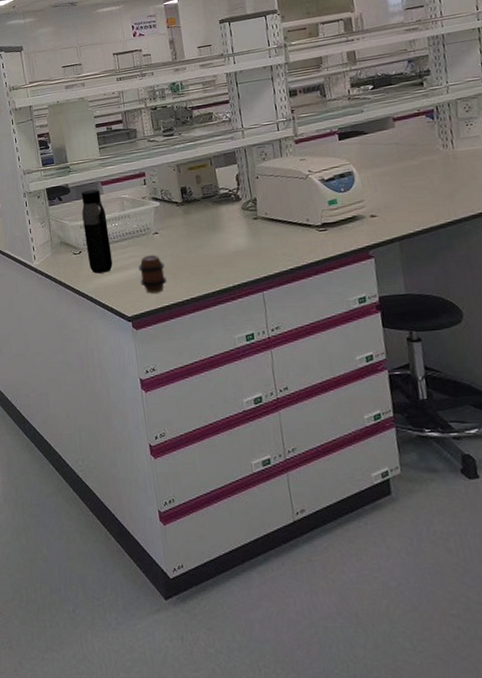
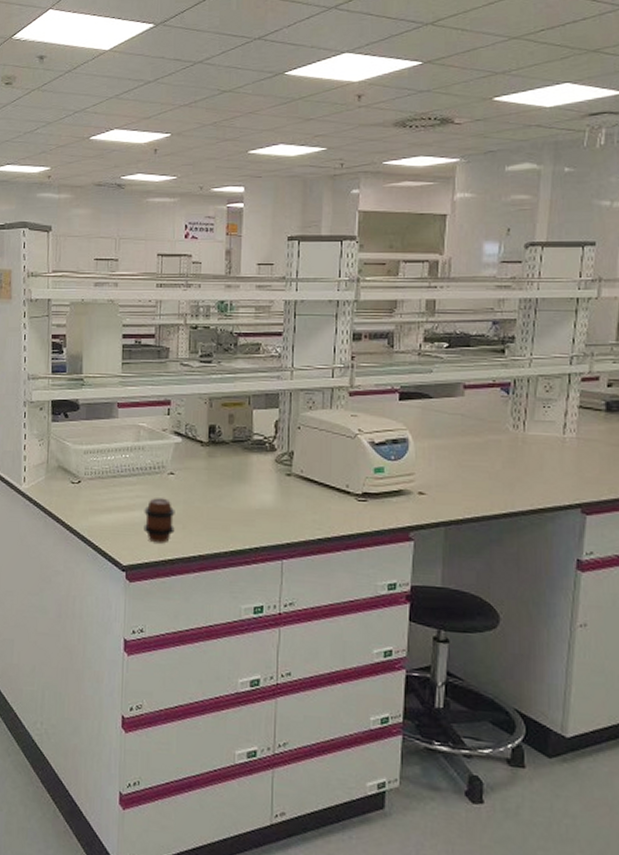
water bottle: present [81,189,113,274] -> none [87,410,118,510]

